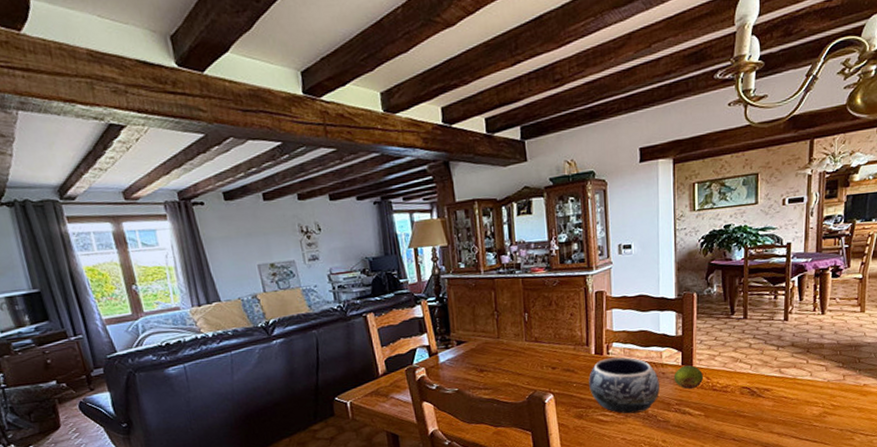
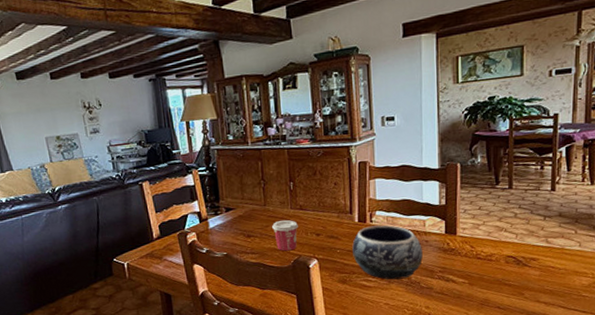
cup: none [506,353,533,386] -> present [272,220,298,251]
fruit: present [674,364,704,389] -> none [437,233,468,257]

